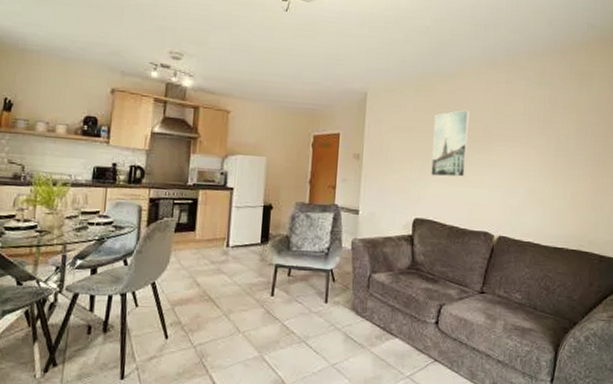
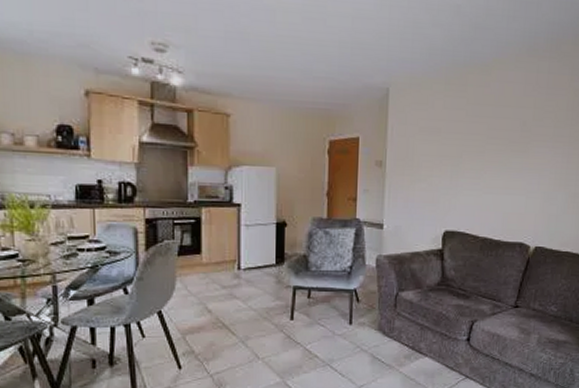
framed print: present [431,110,470,177] -> none [462,106,507,184]

